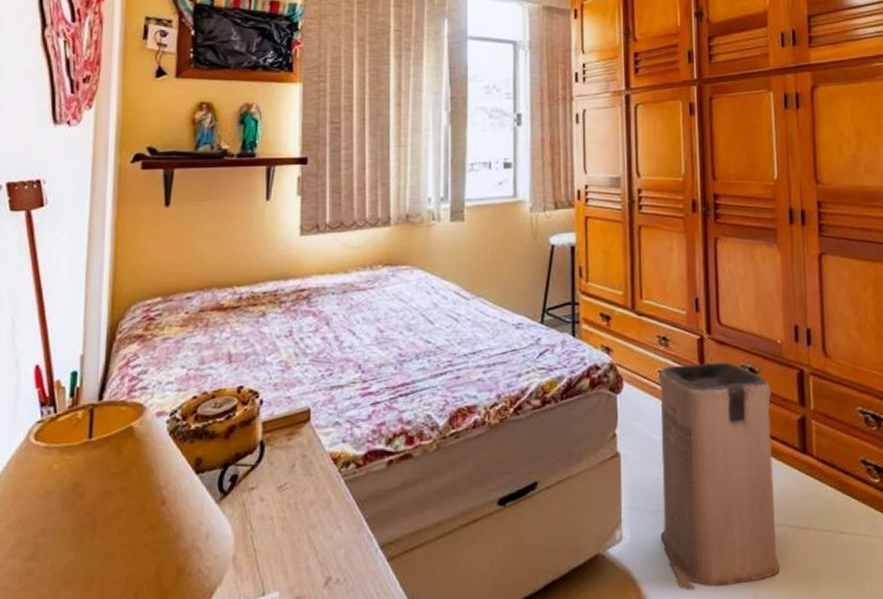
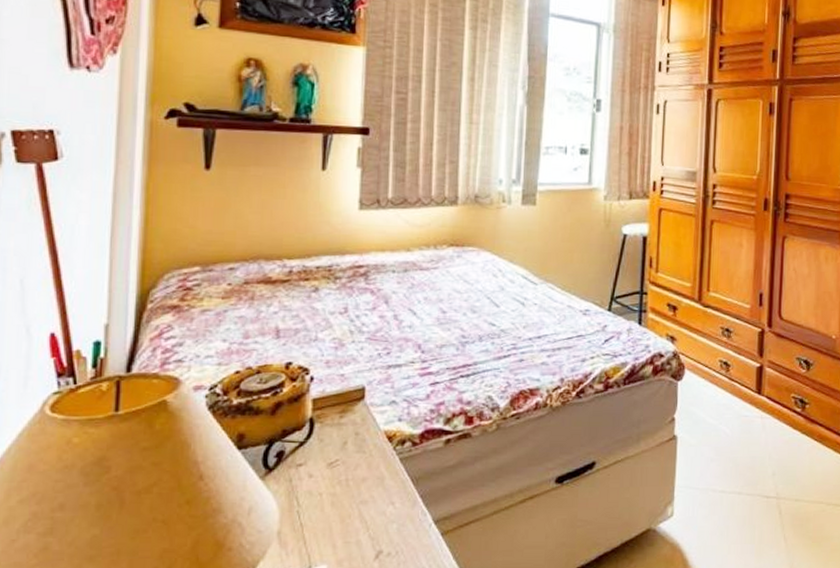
laundry basket: present [659,362,780,589] -> none [710,354,823,560]

